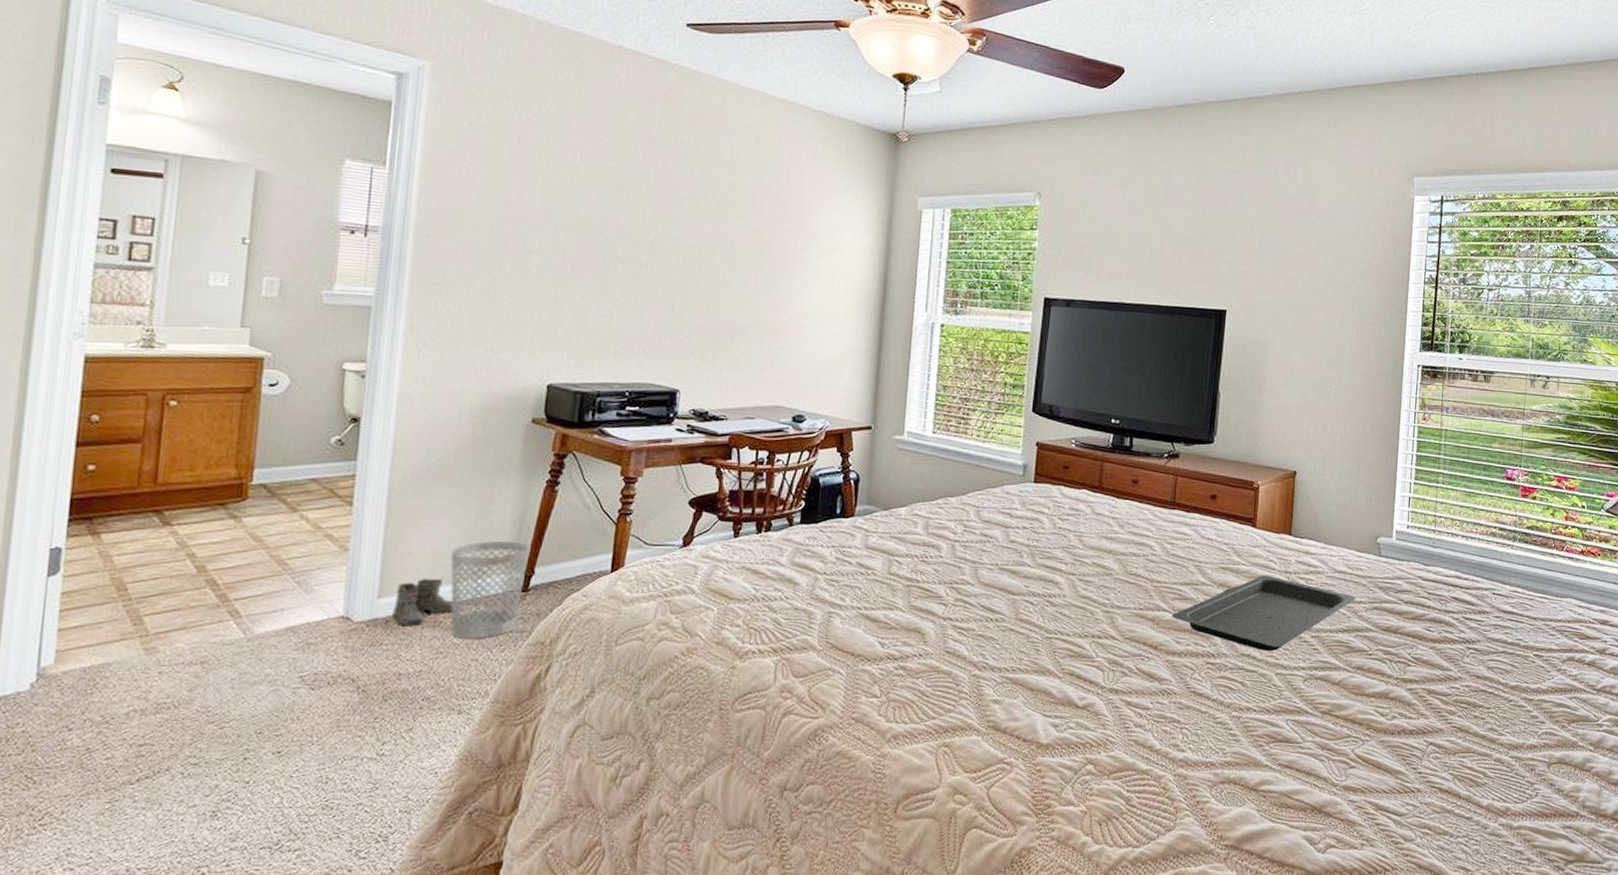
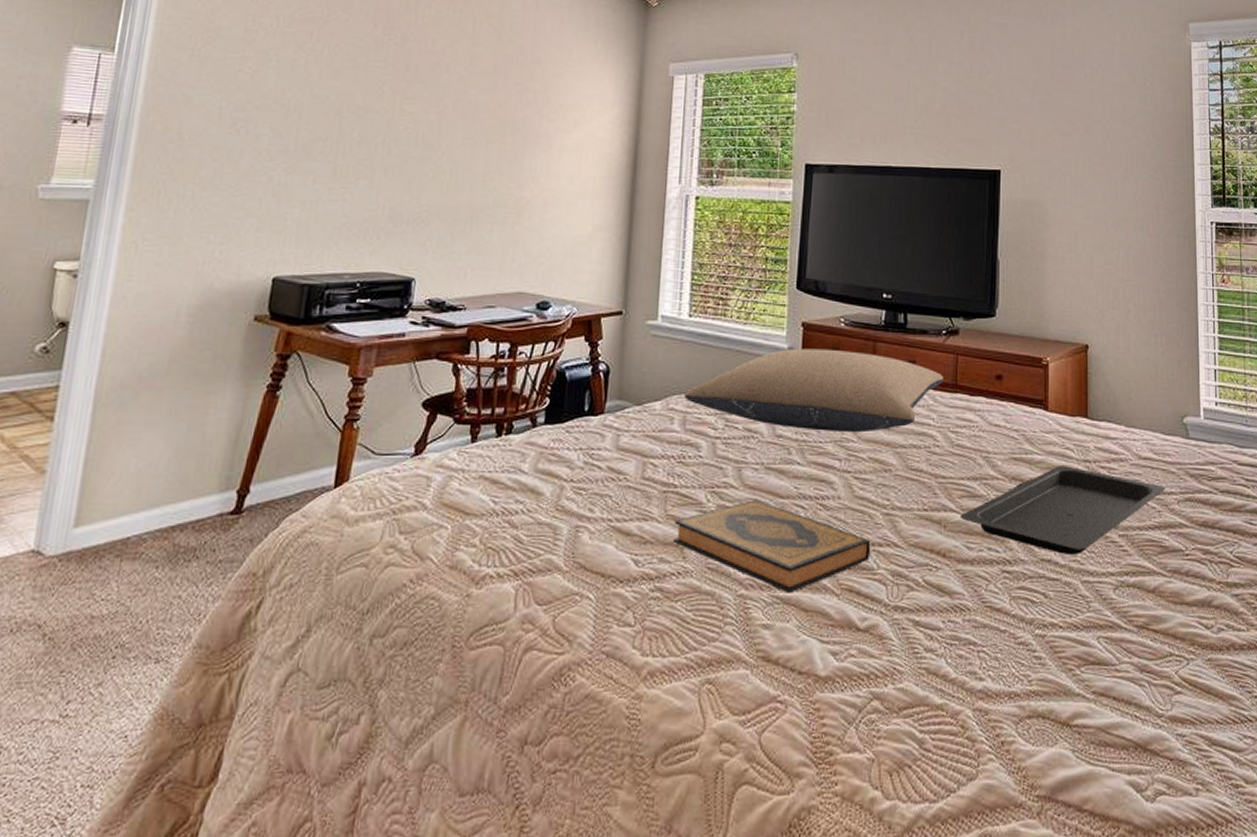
boots: present [387,578,459,625] -> none [82,501,164,558]
wastebasket: present [450,540,531,639] -> none [152,455,247,572]
hardback book: none [916,595,1091,675] -> present [674,500,871,593]
pillow: none [927,465,1163,541] -> present [684,348,943,433]

